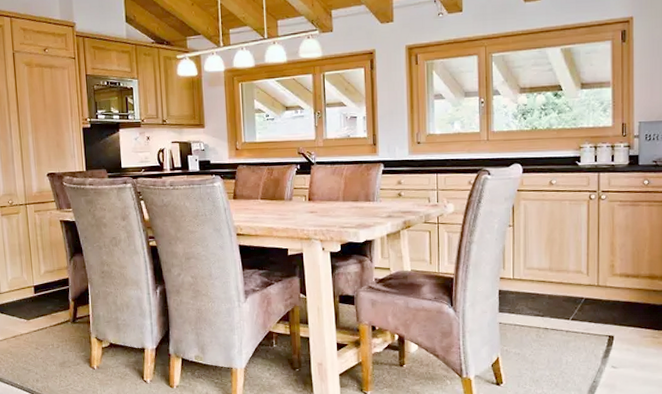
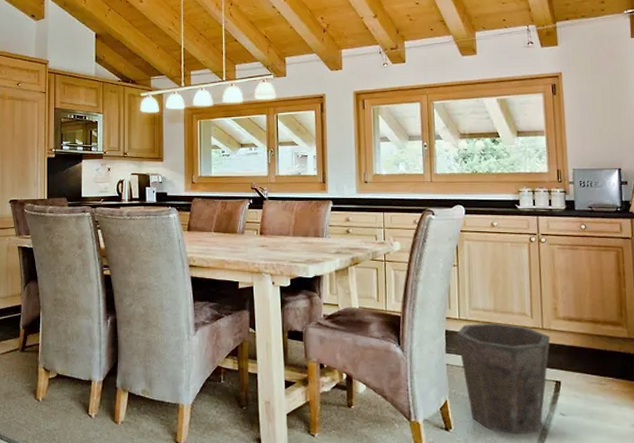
waste bin: none [510,281,605,387] -> present [457,323,550,435]

